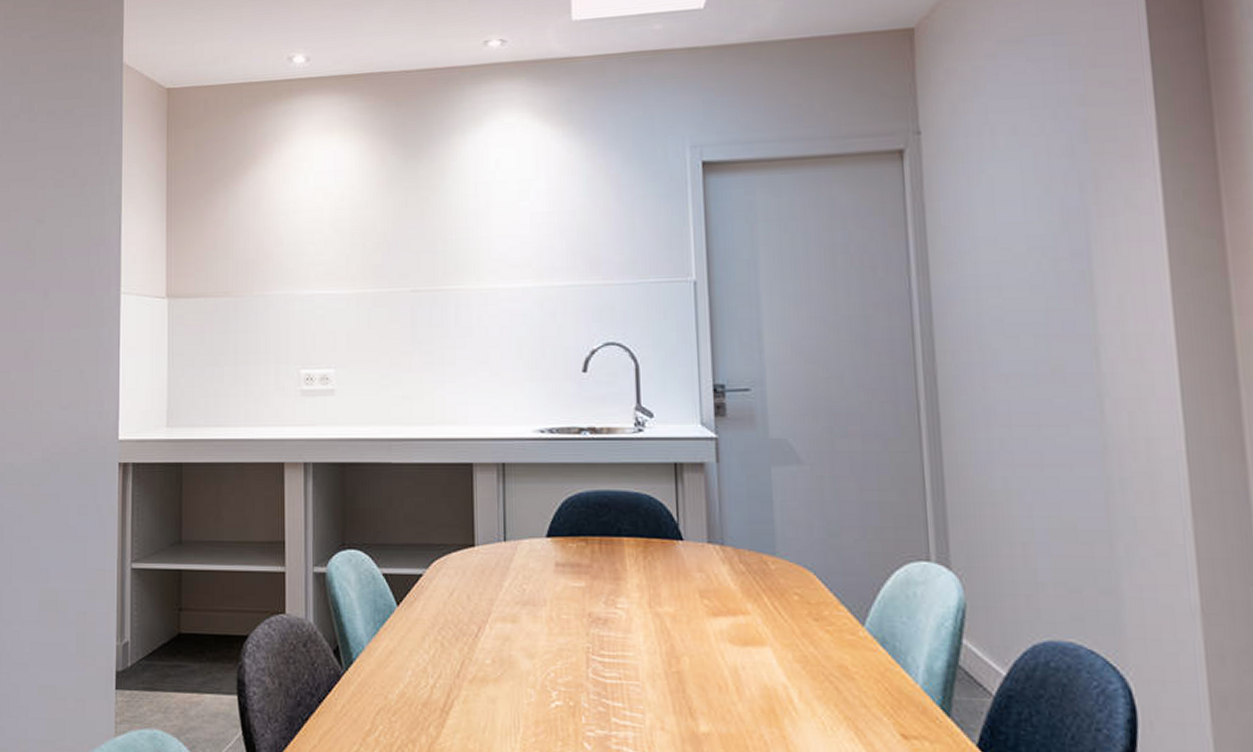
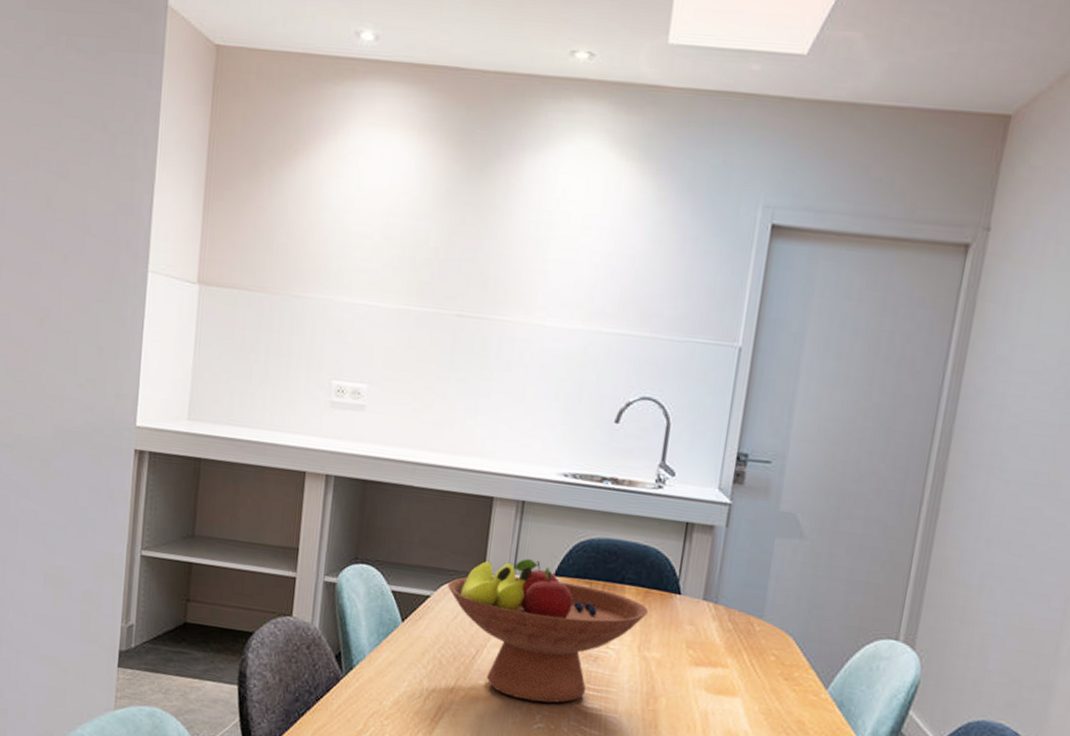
fruit bowl: none [439,523,653,678] -> present [448,559,649,704]

